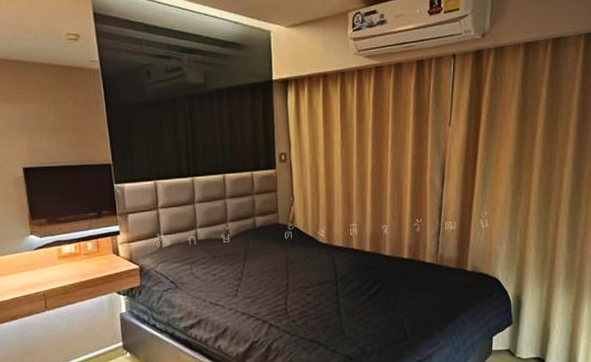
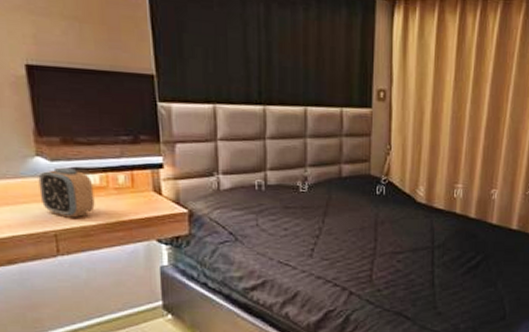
alarm clock: none [32,241,72,280] -> present [38,167,95,218]

